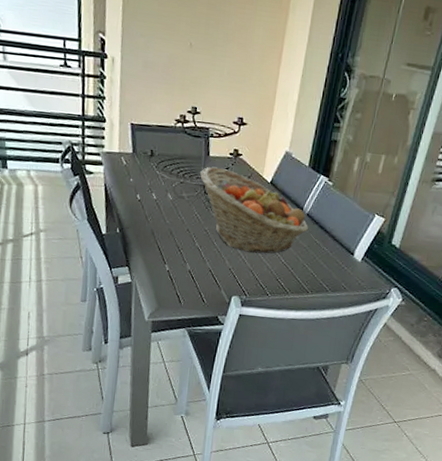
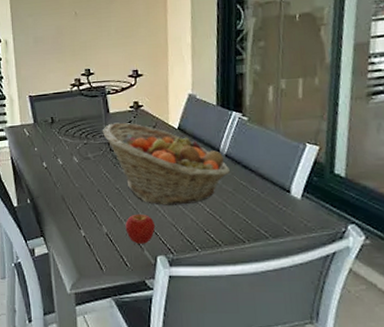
apple: none [207,256,235,284] -> present [125,214,156,244]

